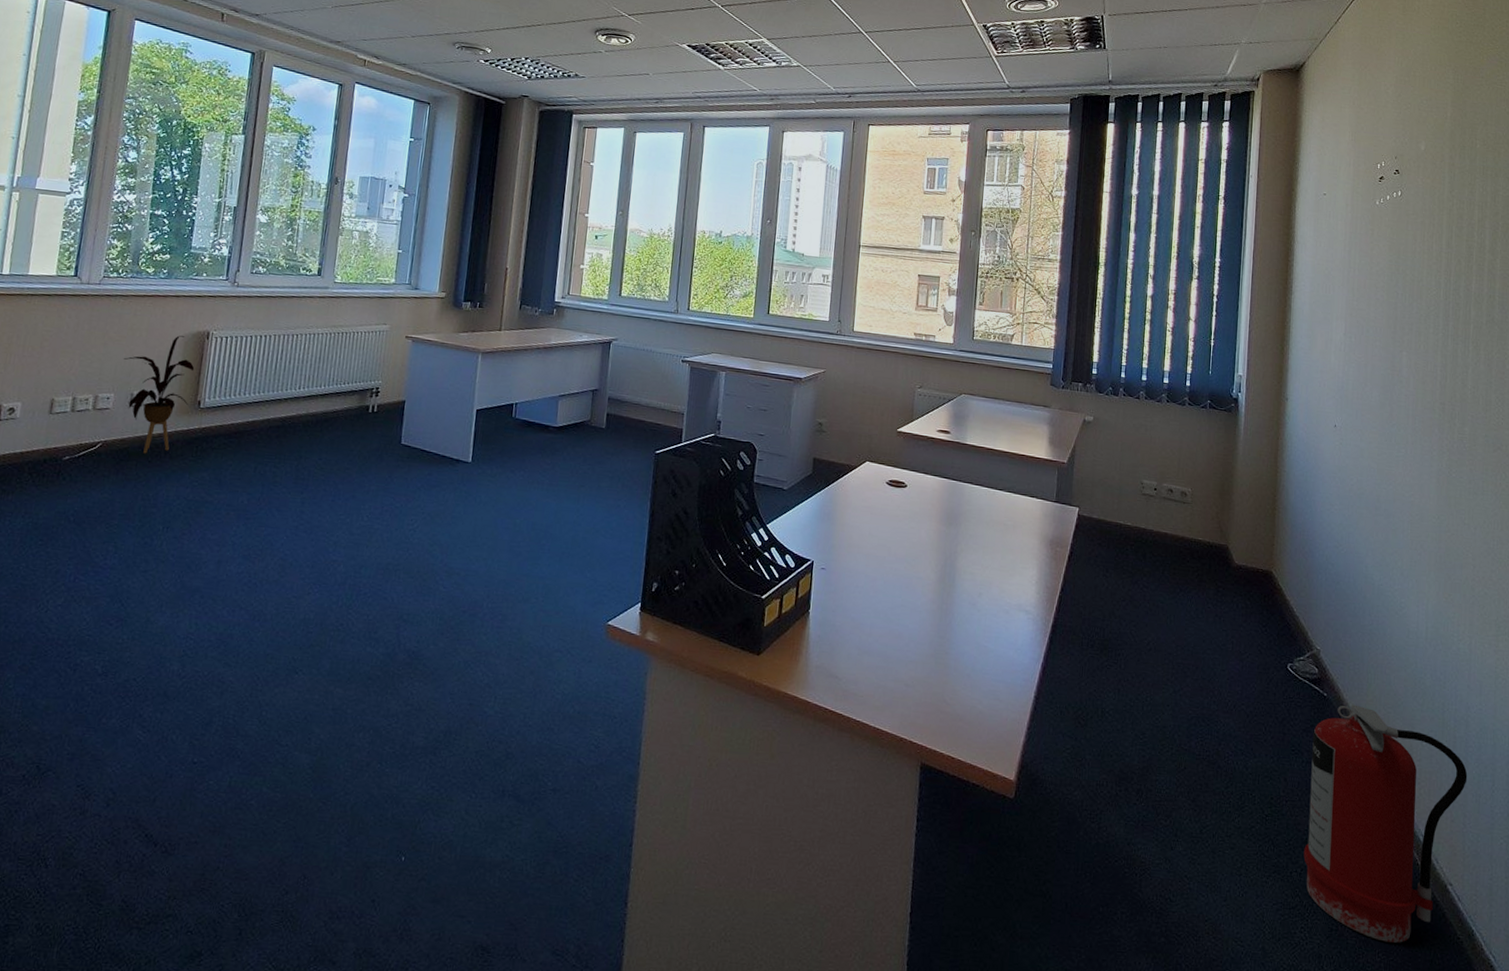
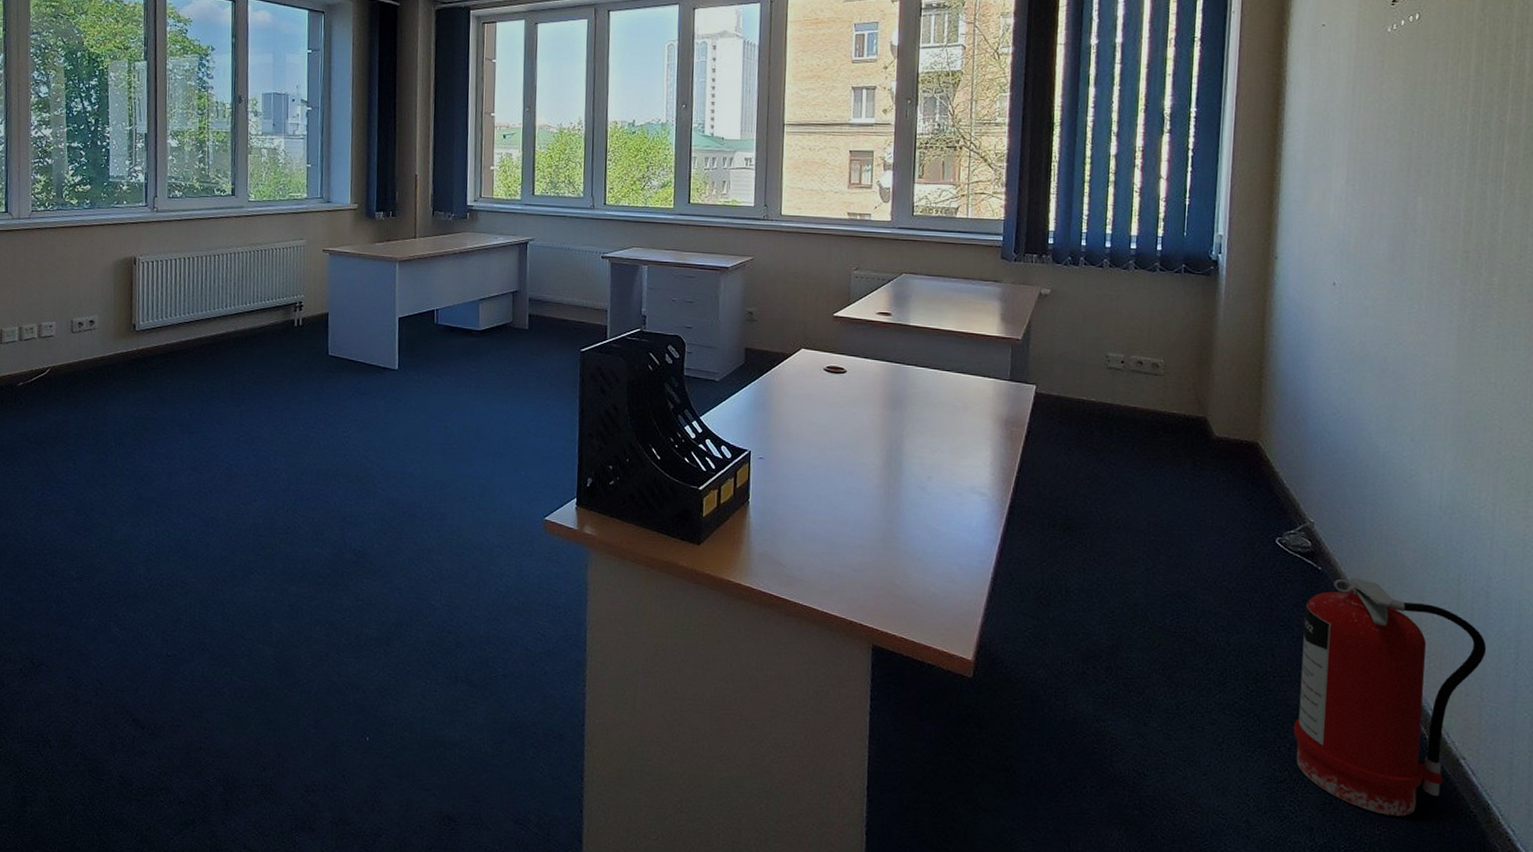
house plant: present [124,335,195,454] -> none [60,262,126,377]

